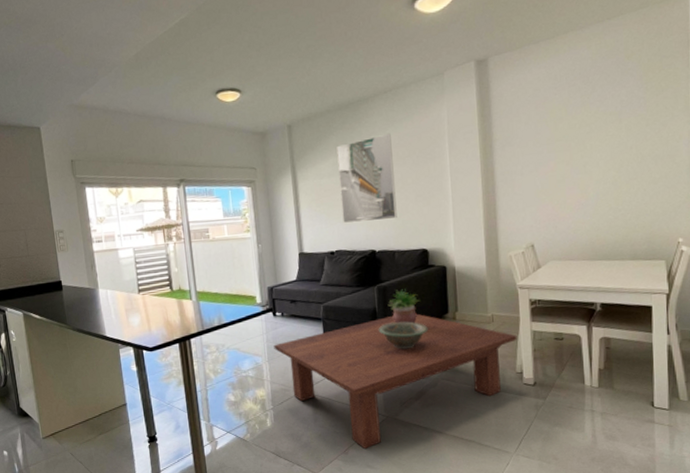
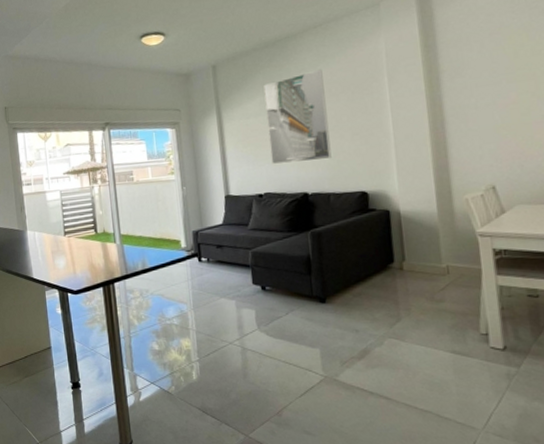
coffee table: present [274,313,517,449] -> none [199,262,480,411]
decorative bowl: present [379,321,427,349] -> none [314,271,370,302]
potted plant: present [387,289,421,324] -> none [323,235,361,274]

